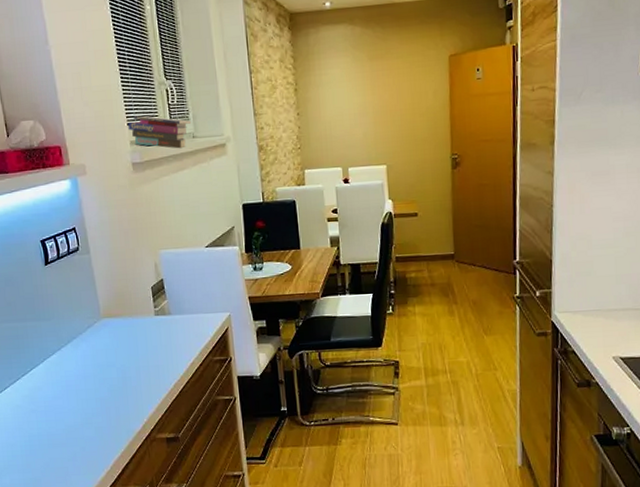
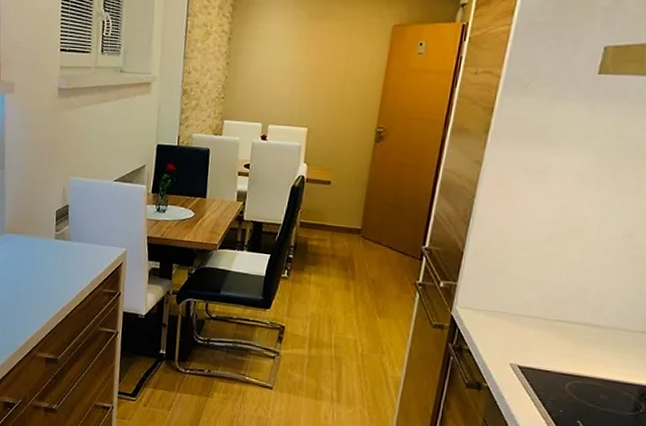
books: present [128,115,192,149] -> none [60,43,122,81]

